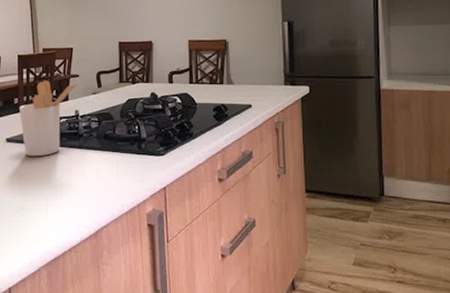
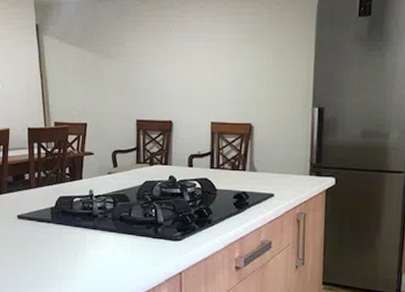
utensil holder: present [18,80,78,157] -> none [30,157,92,236]

